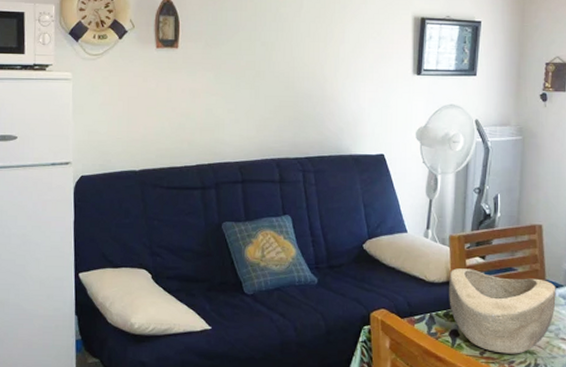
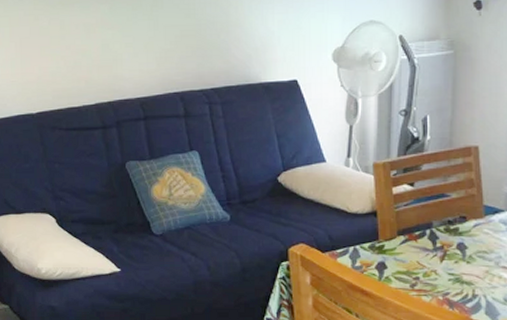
decorative bowl: present [449,268,556,354] -> none [374,197,496,285]

